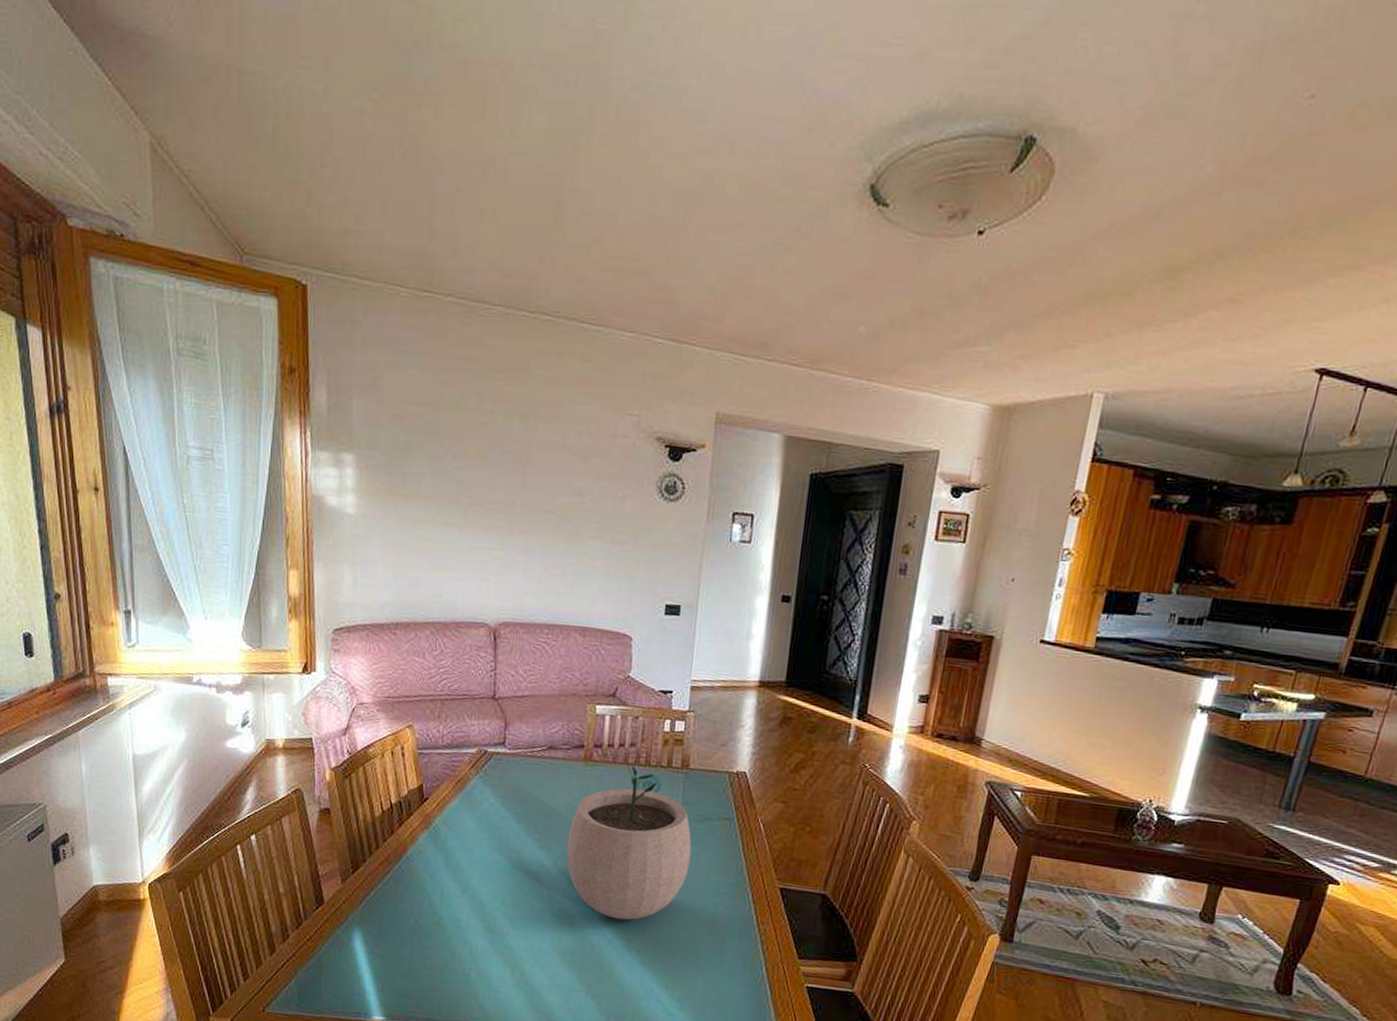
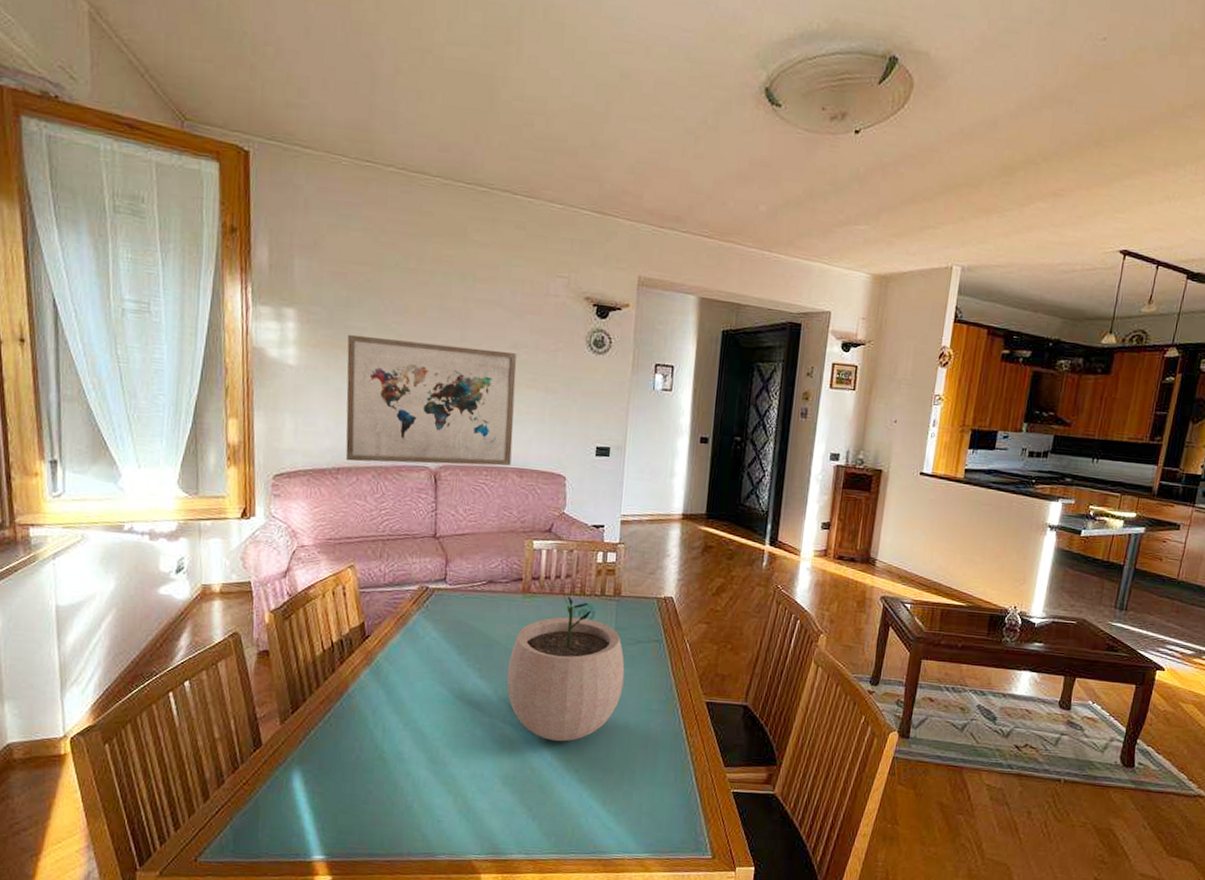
wall art: none [404,480,581,624] -> present [345,334,517,466]

